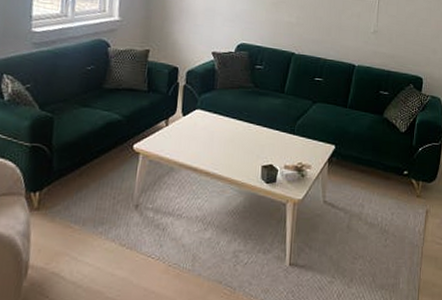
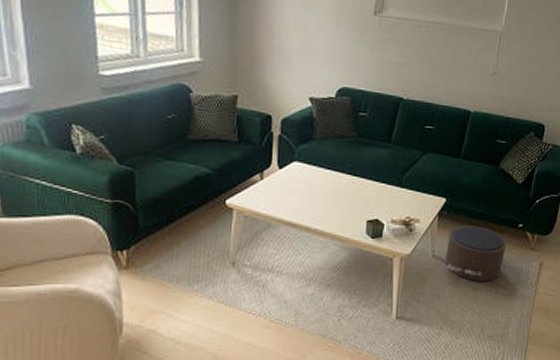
pouf: none [335,172,394,228] -> present [445,225,507,281]

